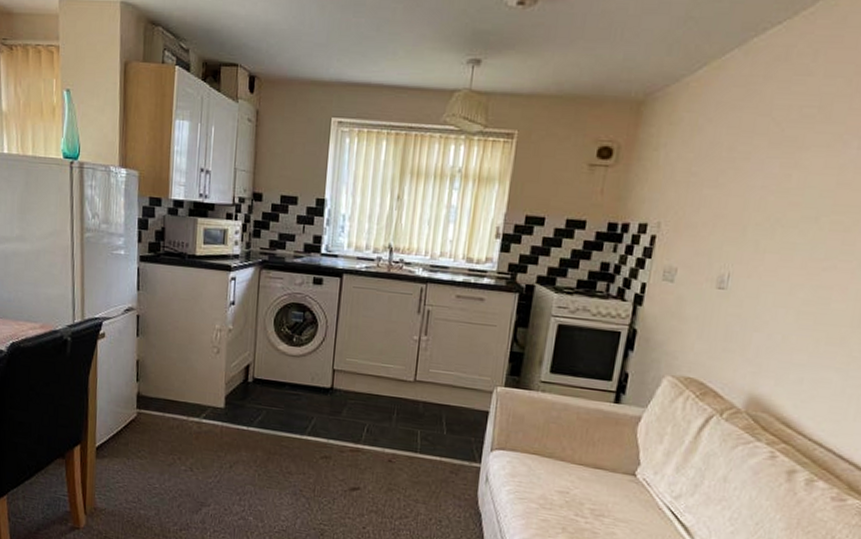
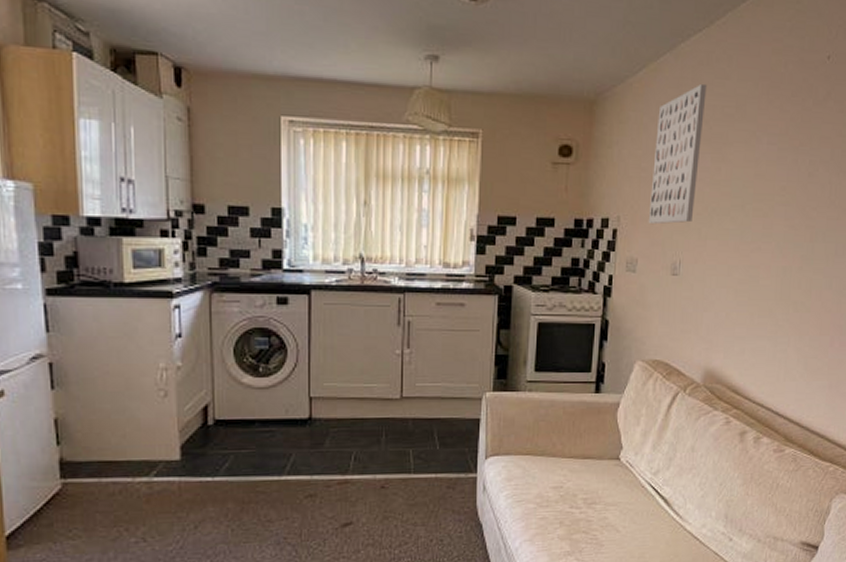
wall art: none [694,81,783,233] -> present [648,83,707,225]

